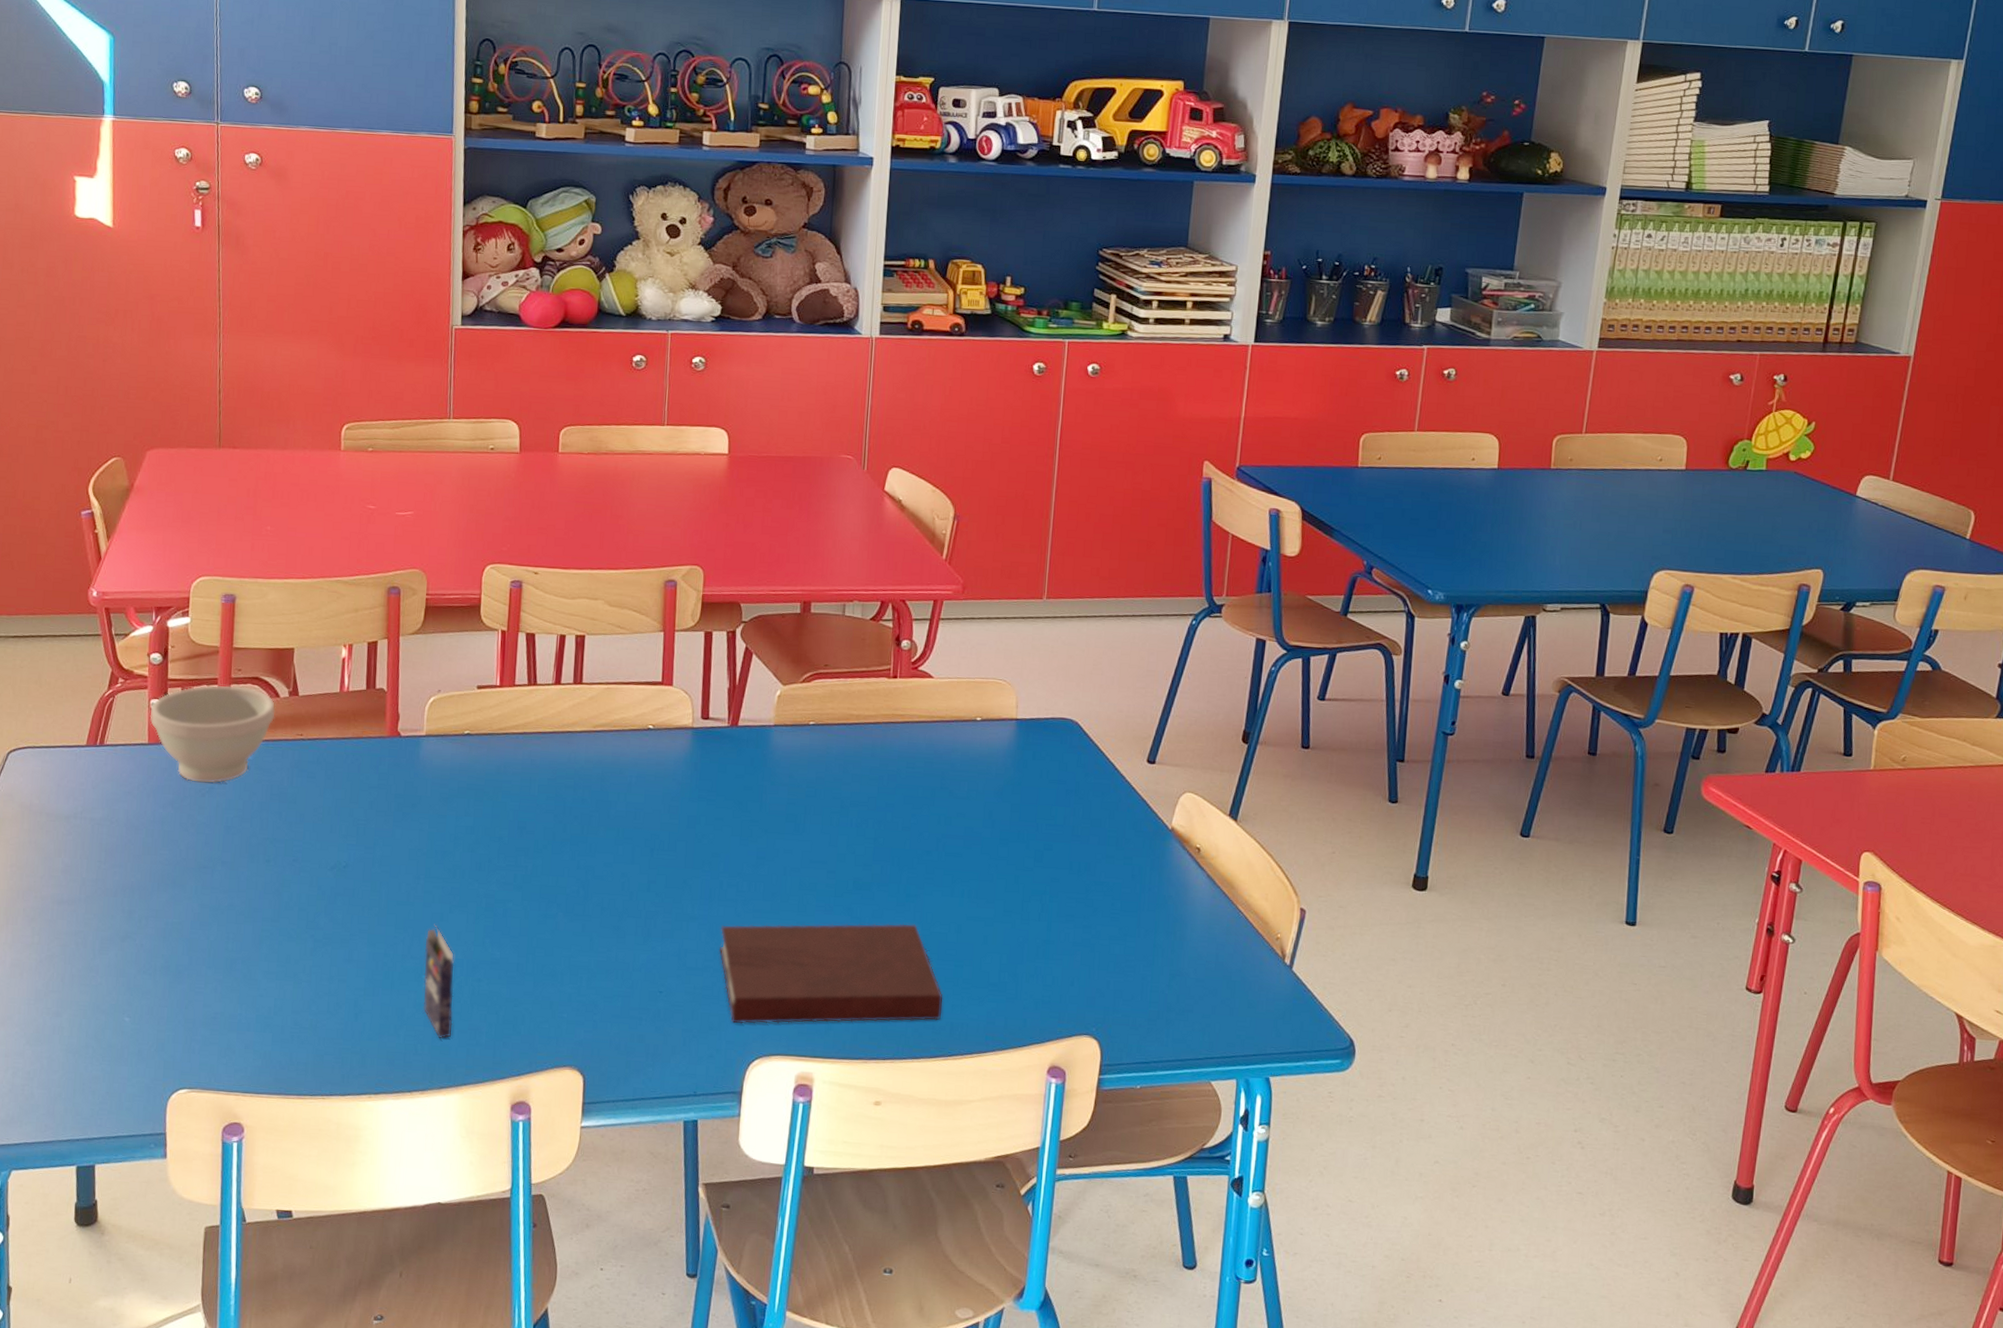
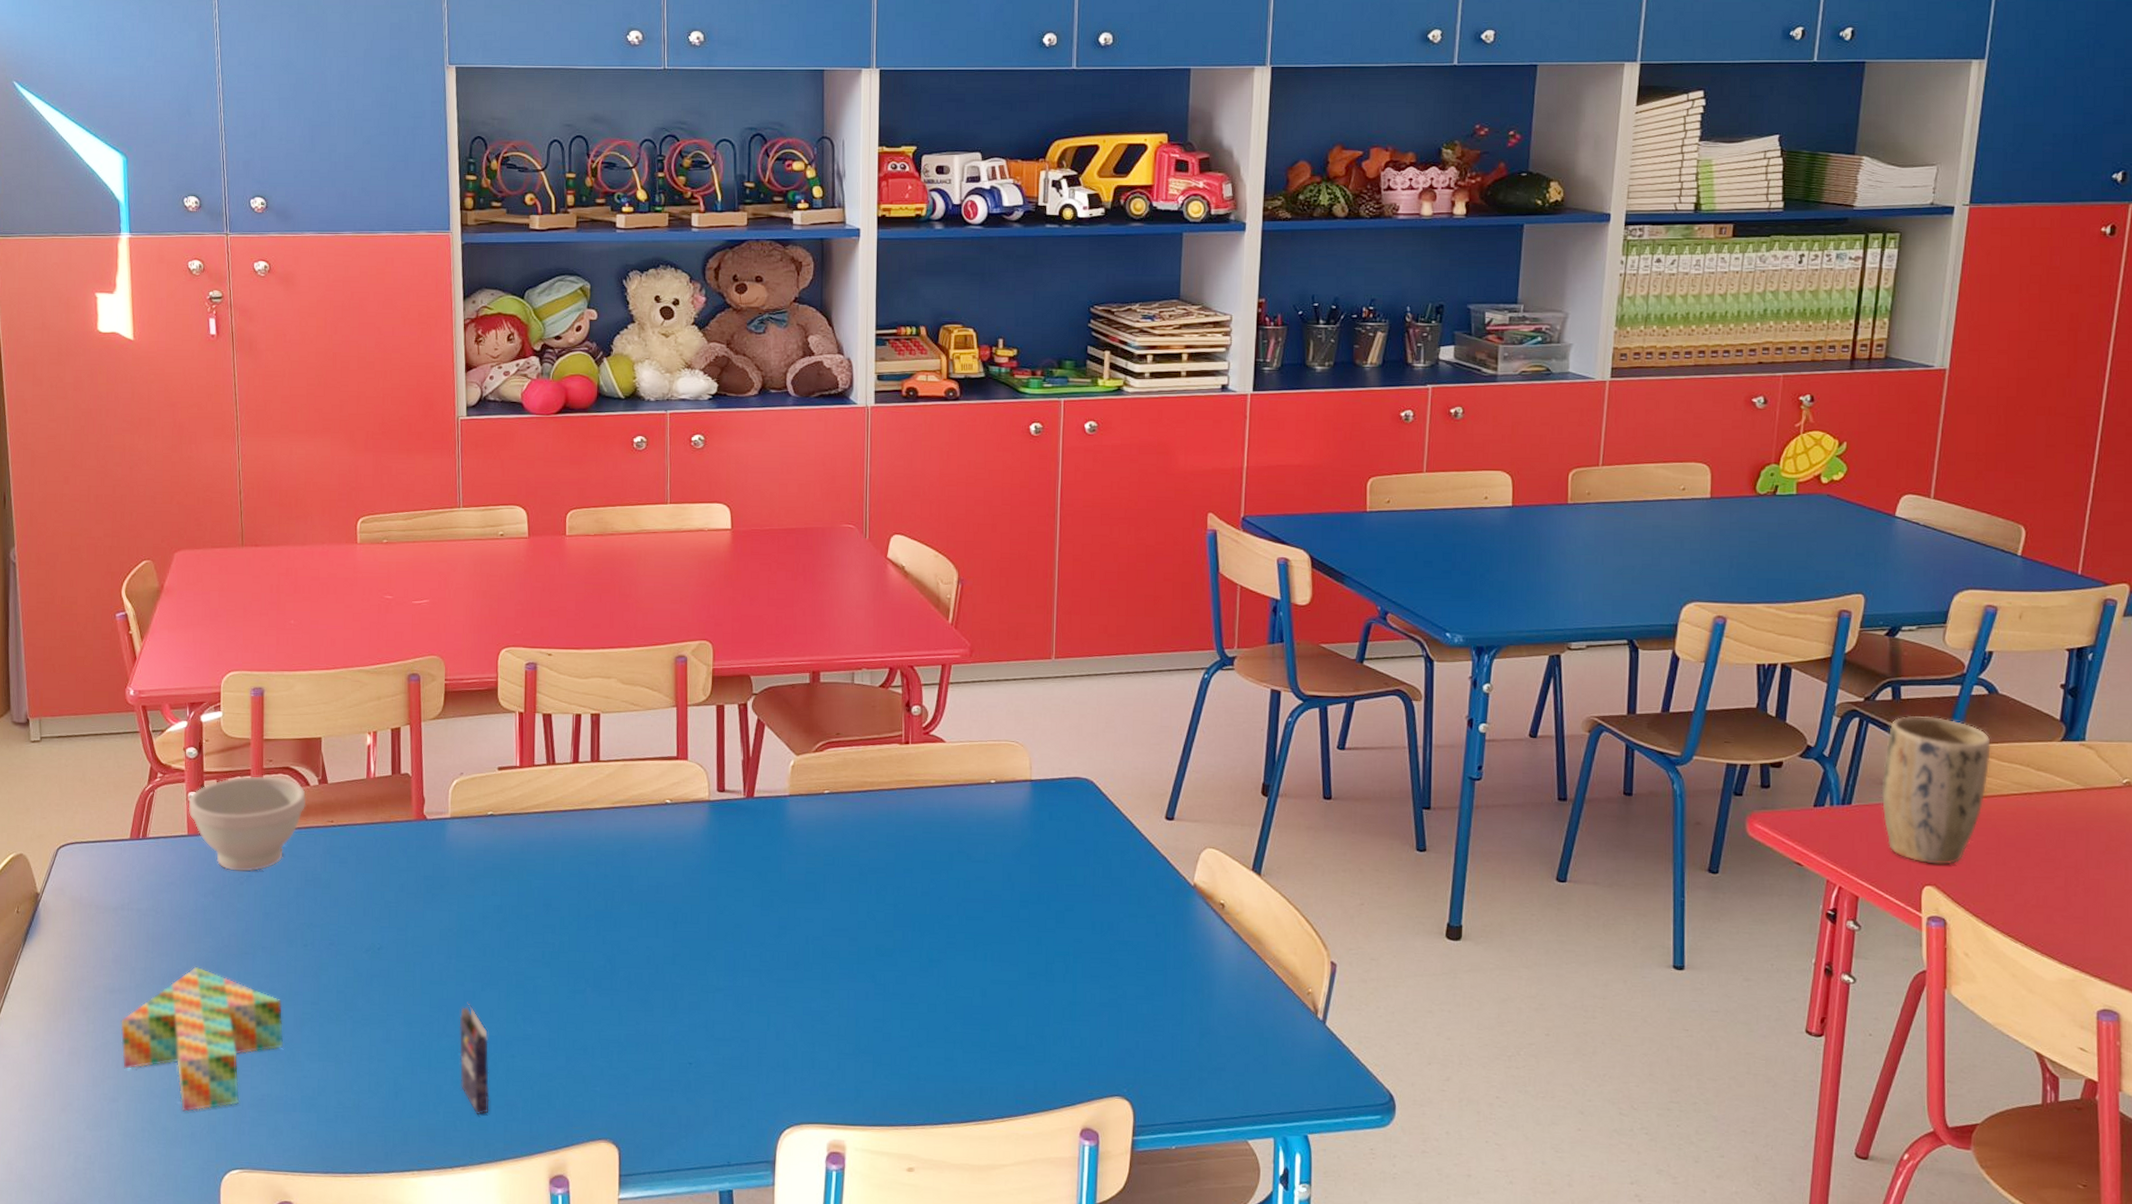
toy blocks: none [68,879,241,1029] -> present [121,966,284,1112]
notebook: present [719,923,943,1024] -> none [746,989,971,1093]
plant pot: none [1828,689,1932,833] -> present [1882,716,1991,865]

